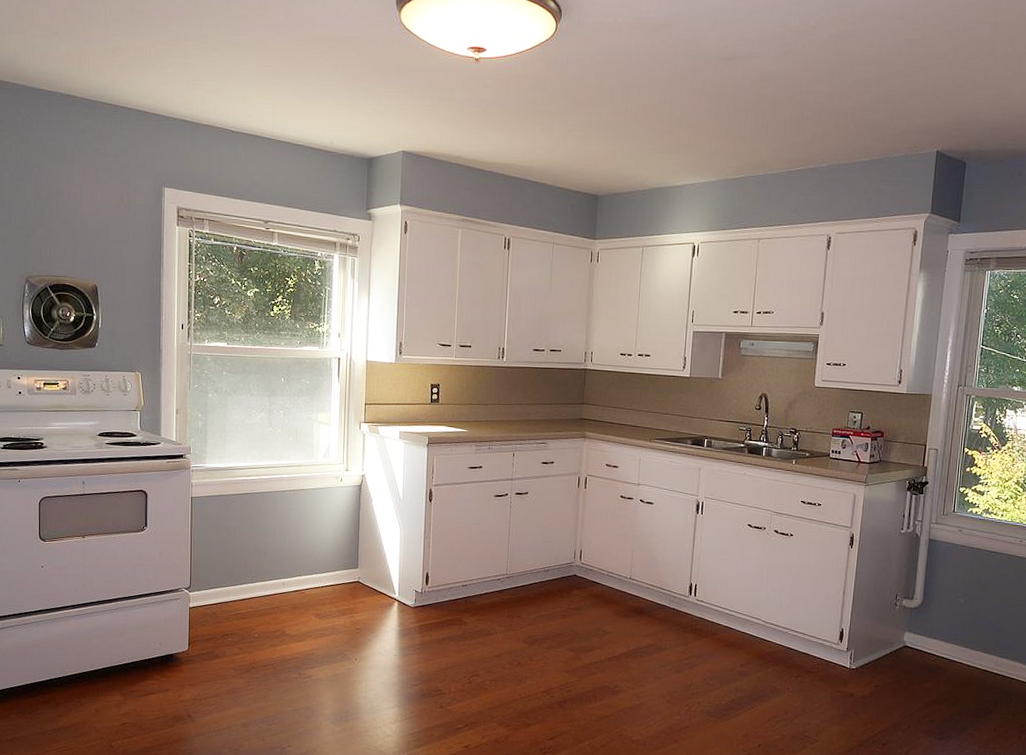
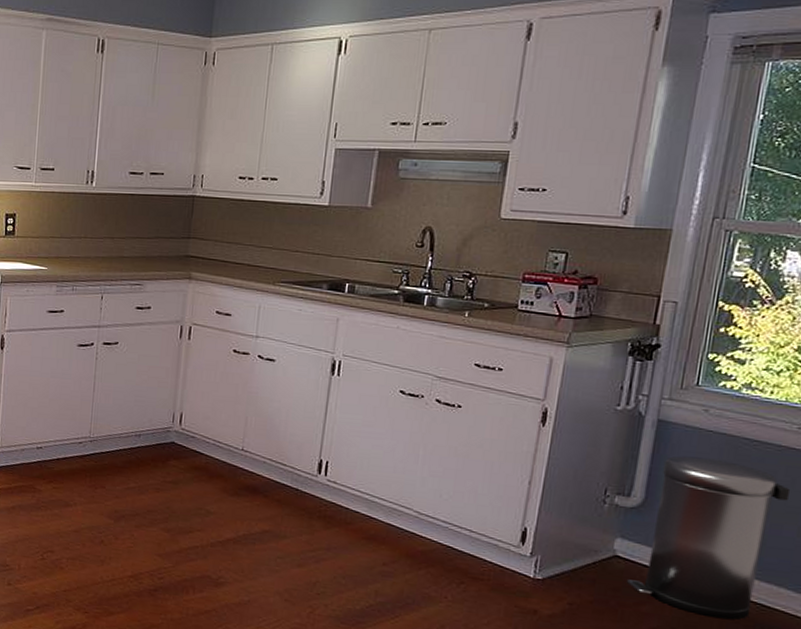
pedal bin: none [913,566,1018,689] -> present [626,456,791,620]

